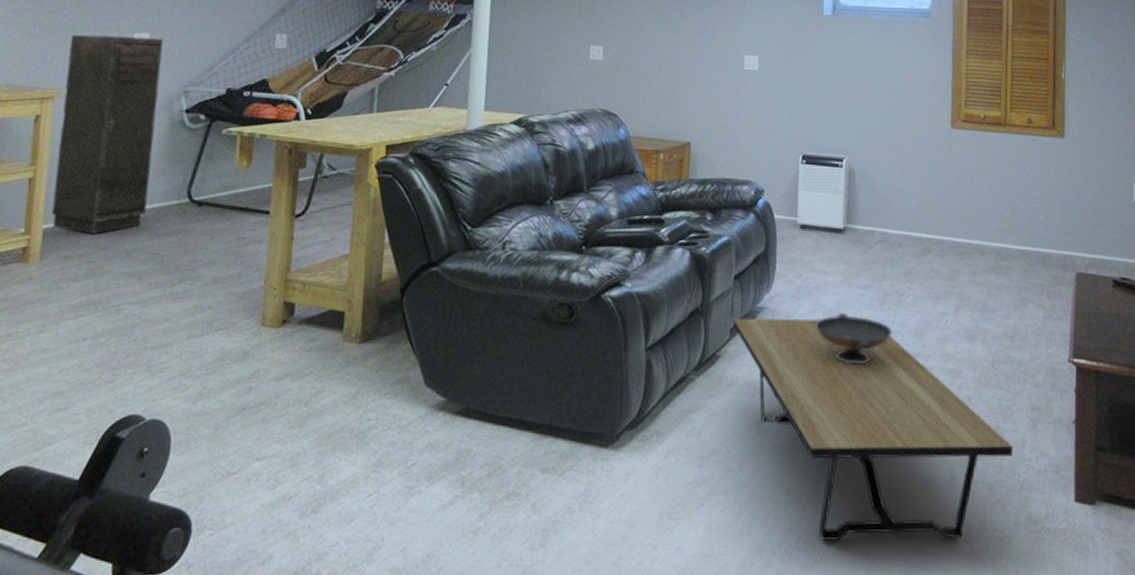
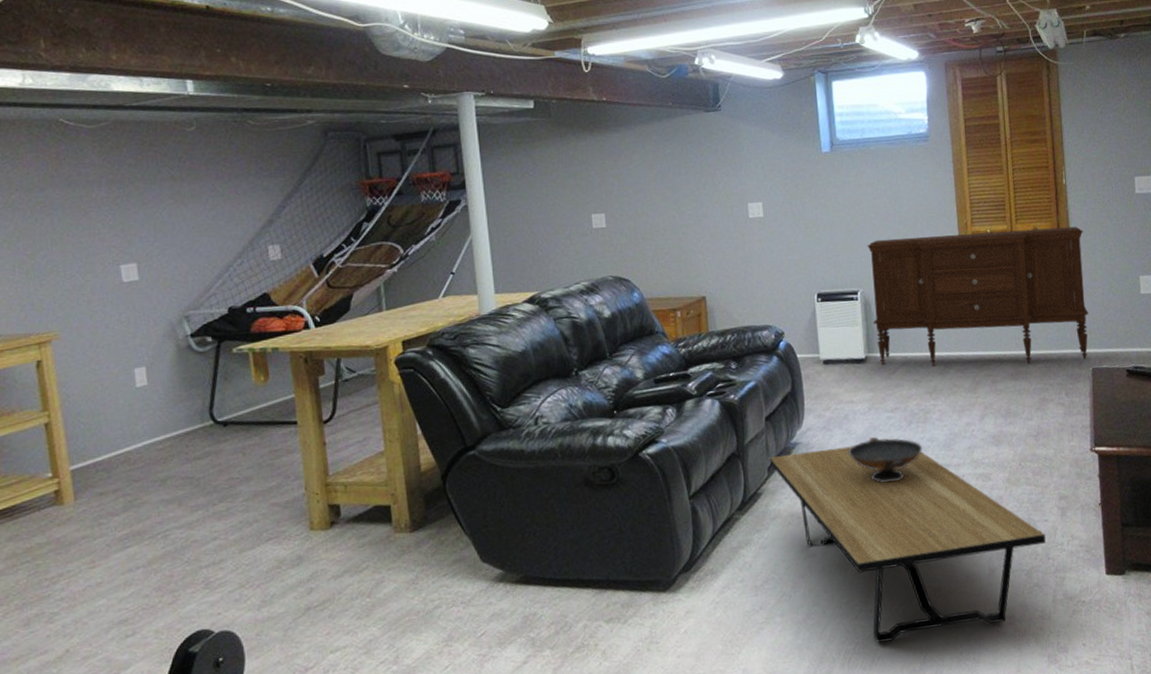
storage cabinet: present [51,34,164,234] -> none [54,266,172,469]
sideboard: none [855,109,1079,262] -> present [867,226,1088,366]

